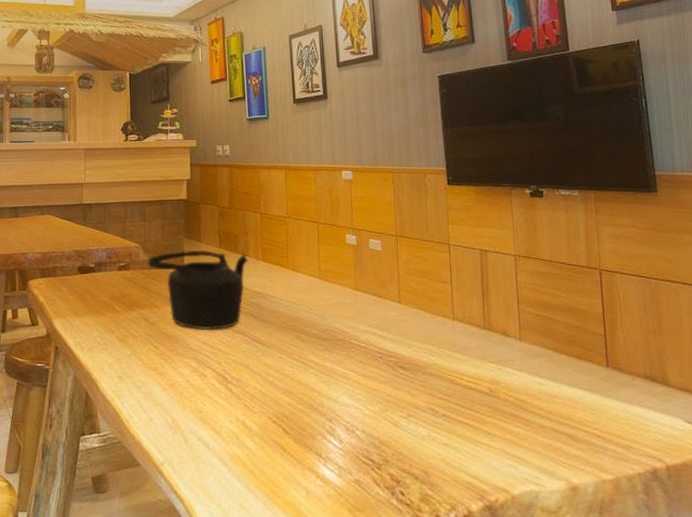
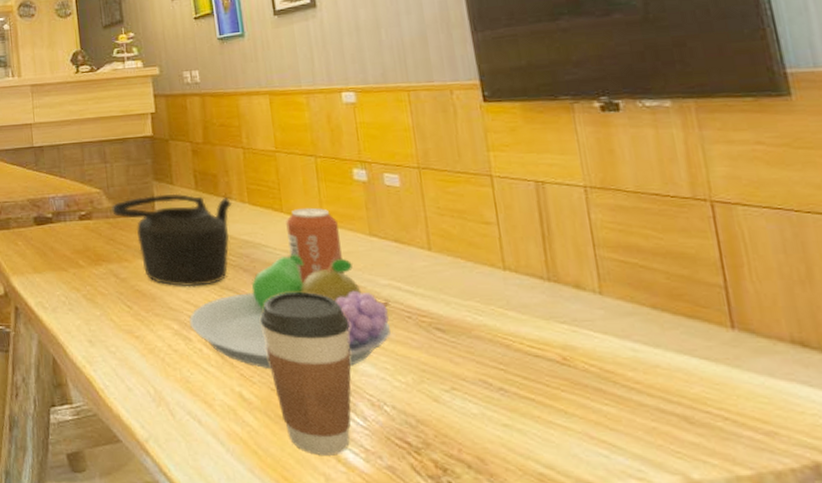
fruit bowl: none [206,303,366,401] -> present [189,253,391,370]
coffee cup: none [263,335,334,472] -> present [259,291,351,456]
can: none [291,265,333,329] -> present [286,207,344,284]

